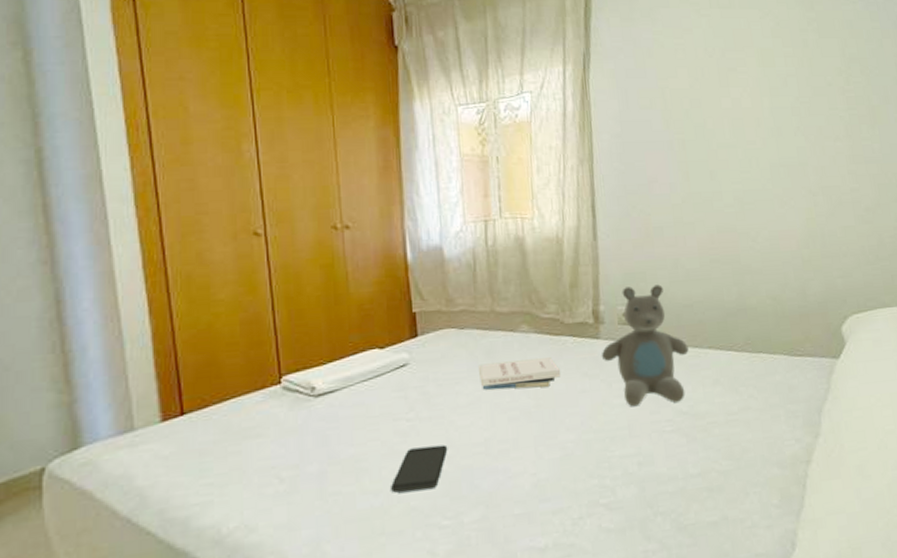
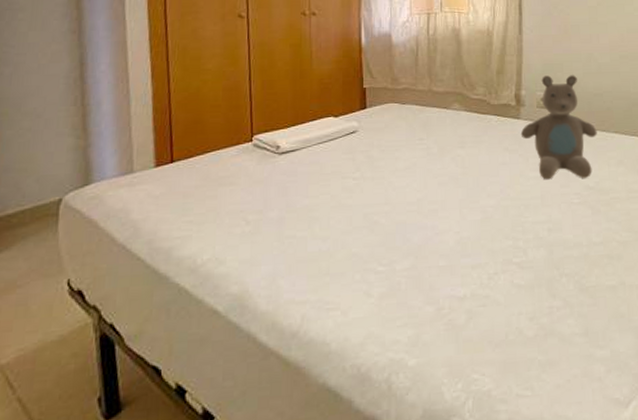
mobile phone: present [391,444,448,493] -> none [337,202,386,240]
books: present [479,357,560,390] -> none [416,133,484,158]

